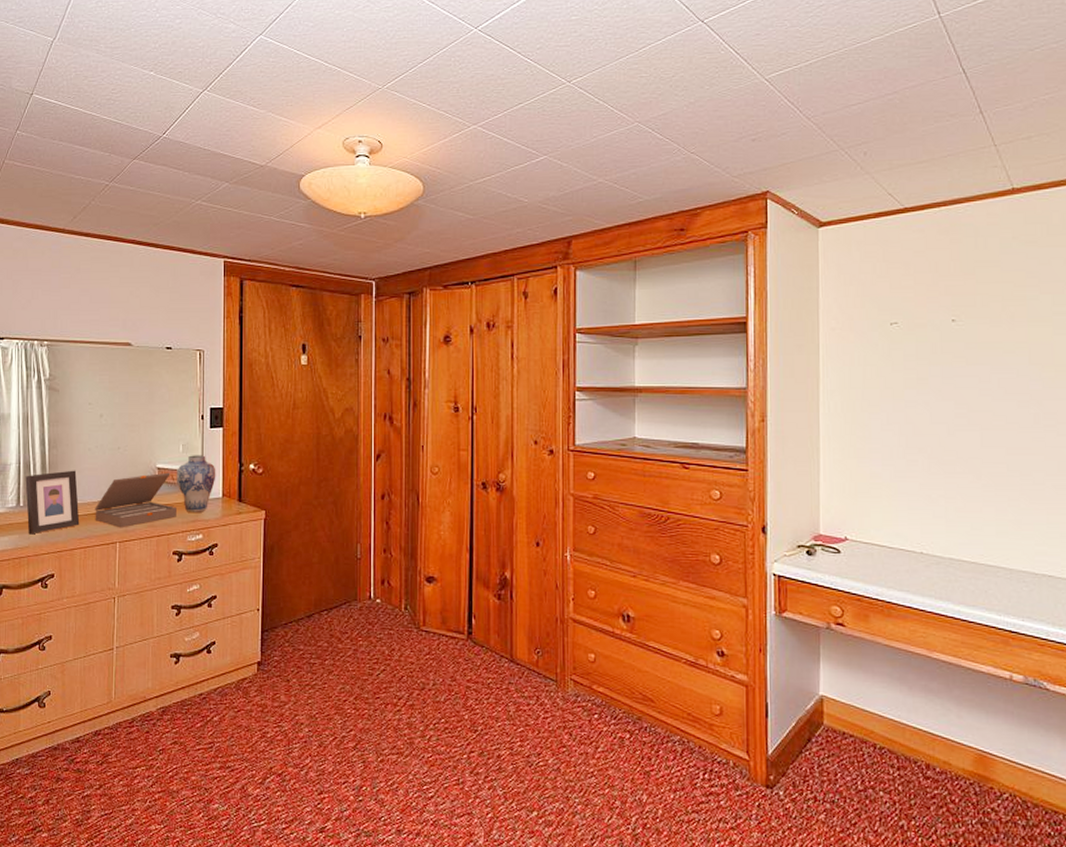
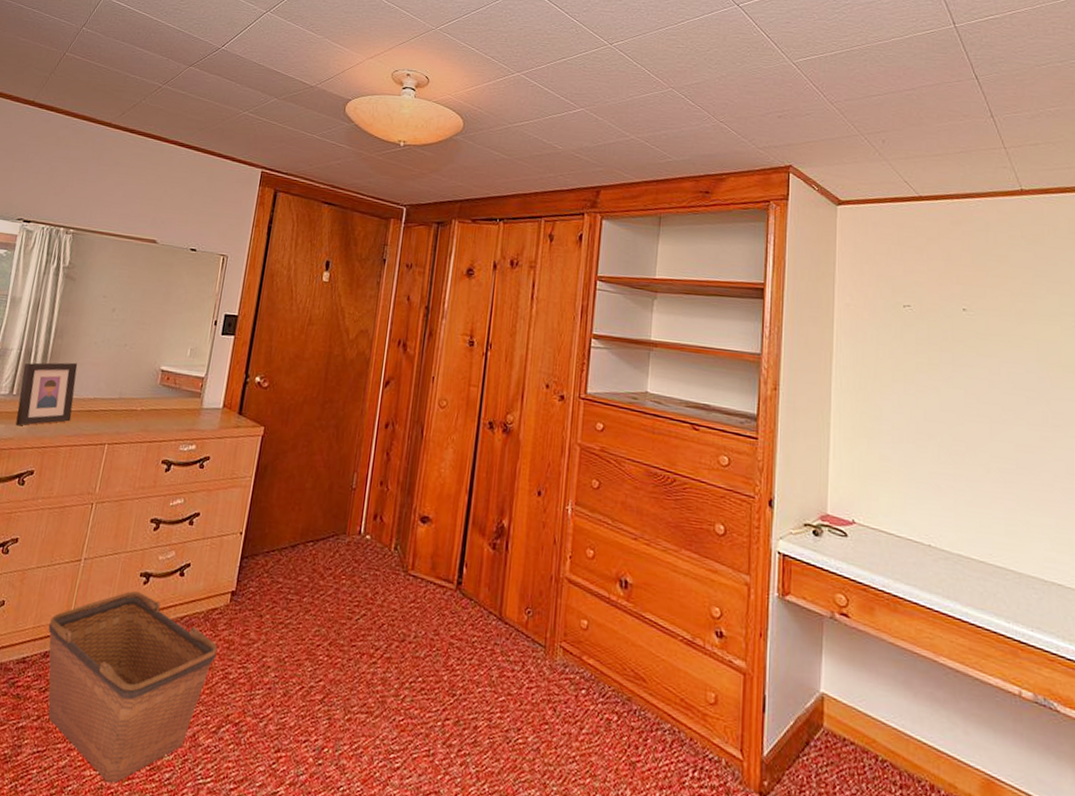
bicycle basket: none [94,671,253,835] -> present [48,591,217,784]
jewelry box: present [95,472,176,528] -> none [87,375,174,430]
vase: present [177,455,216,514] -> none [178,360,221,422]

